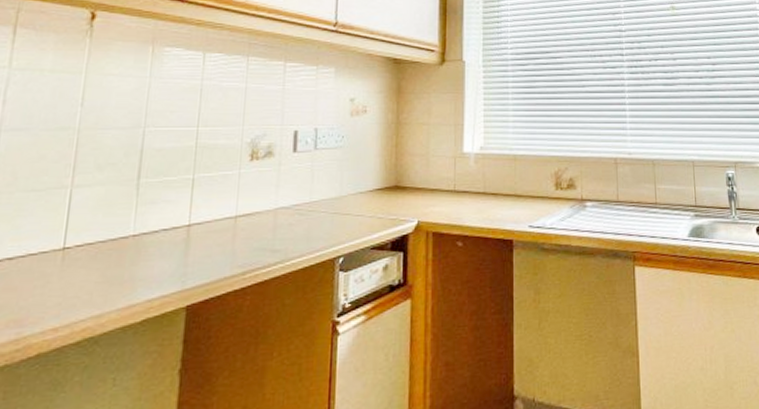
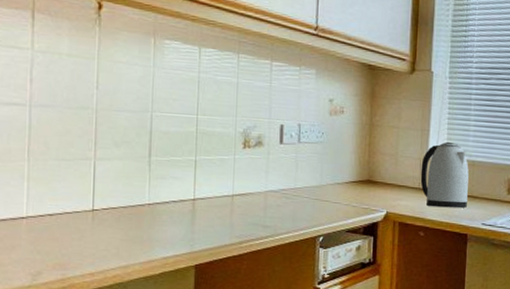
kettle: none [456,136,510,211] -> present [420,142,469,209]

